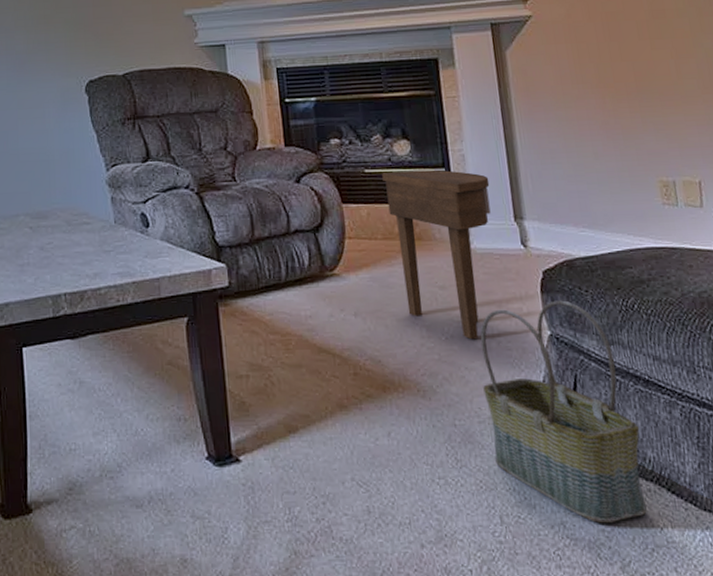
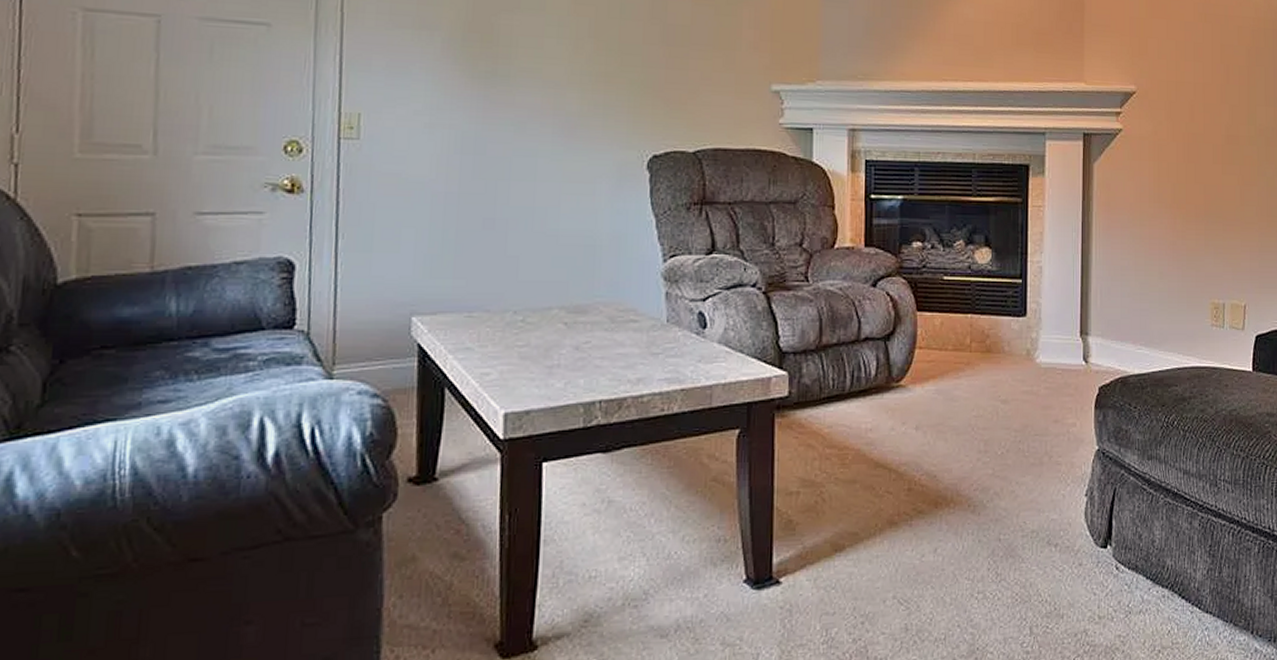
side table: present [382,170,491,340] -> none [960,280,1062,455]
basket: present [480,300,647,523] -> none [1030,416,1162,629]

